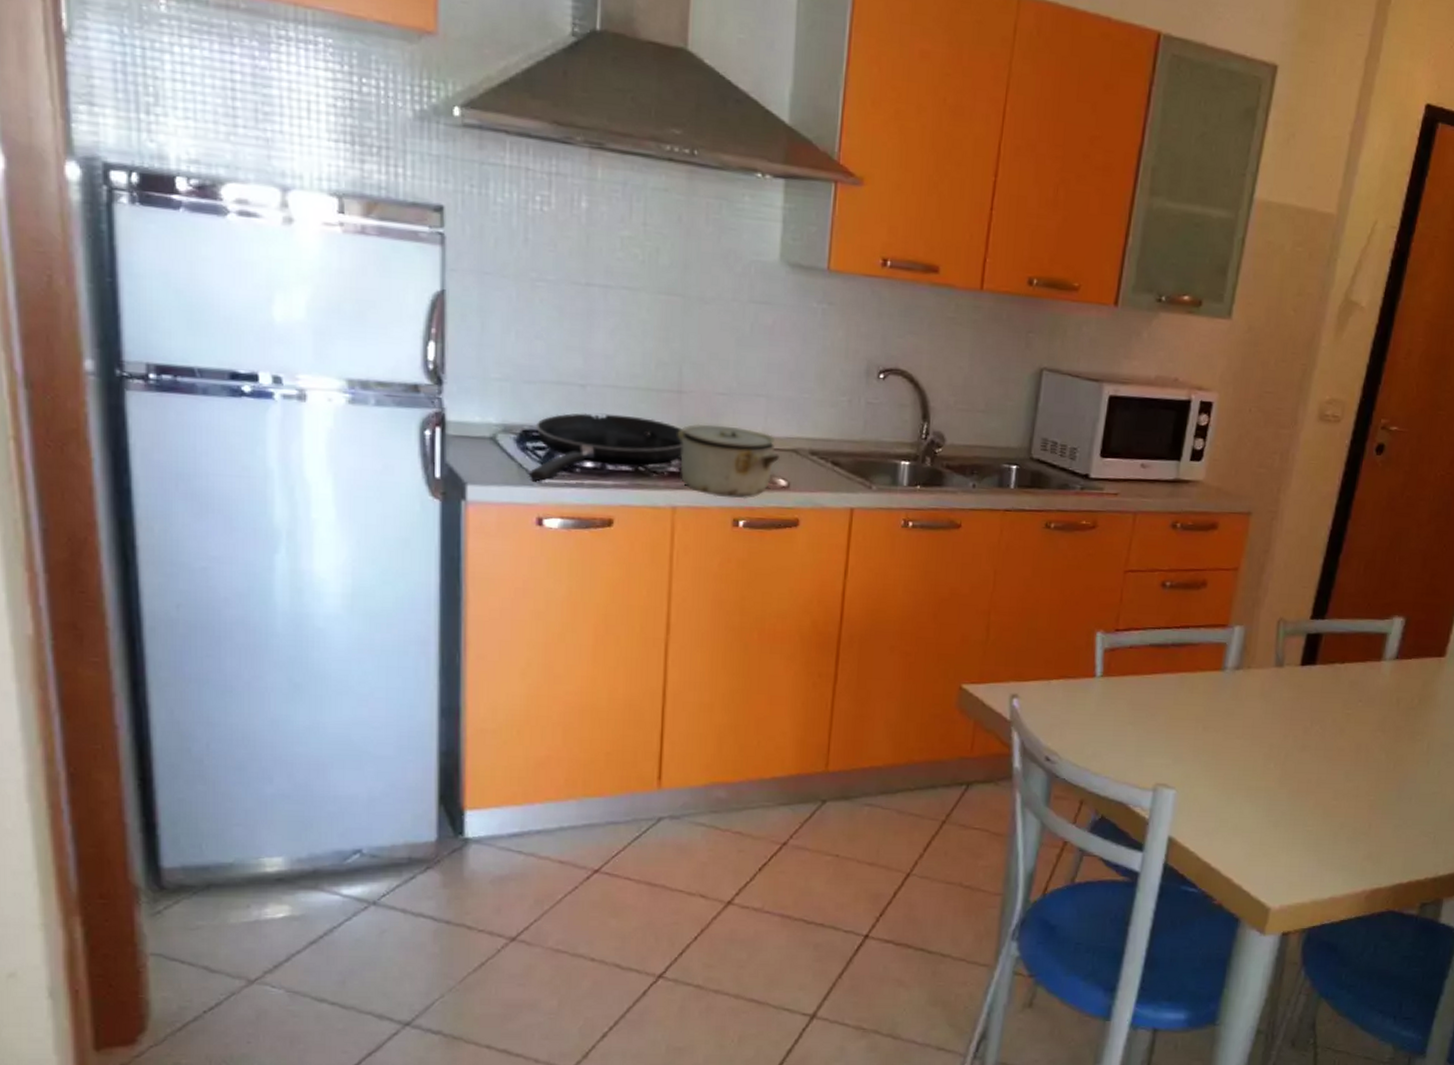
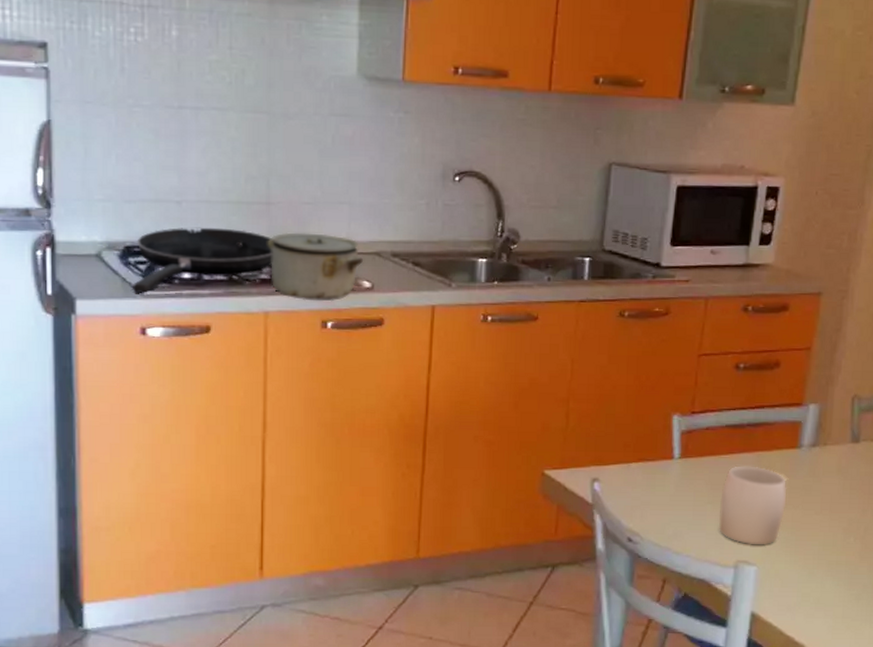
mug: none [1139,686,1210,769] -> present [719,466,787,545]

